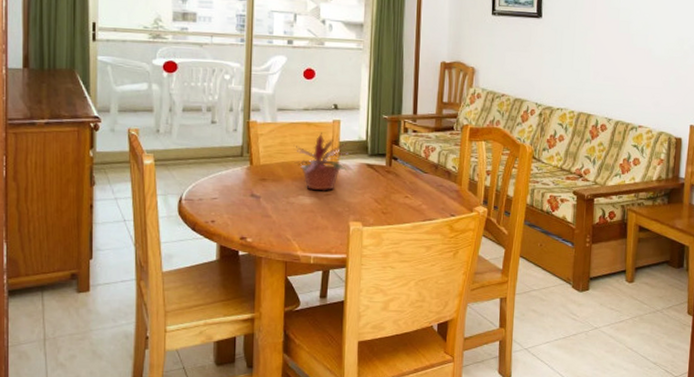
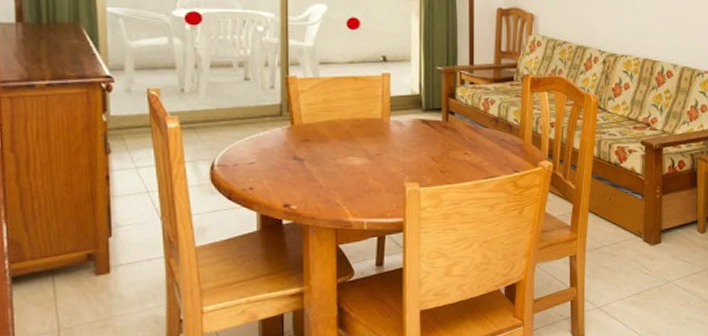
potted plant: present [294,133,348,191] -> none [341,87,400,151]

